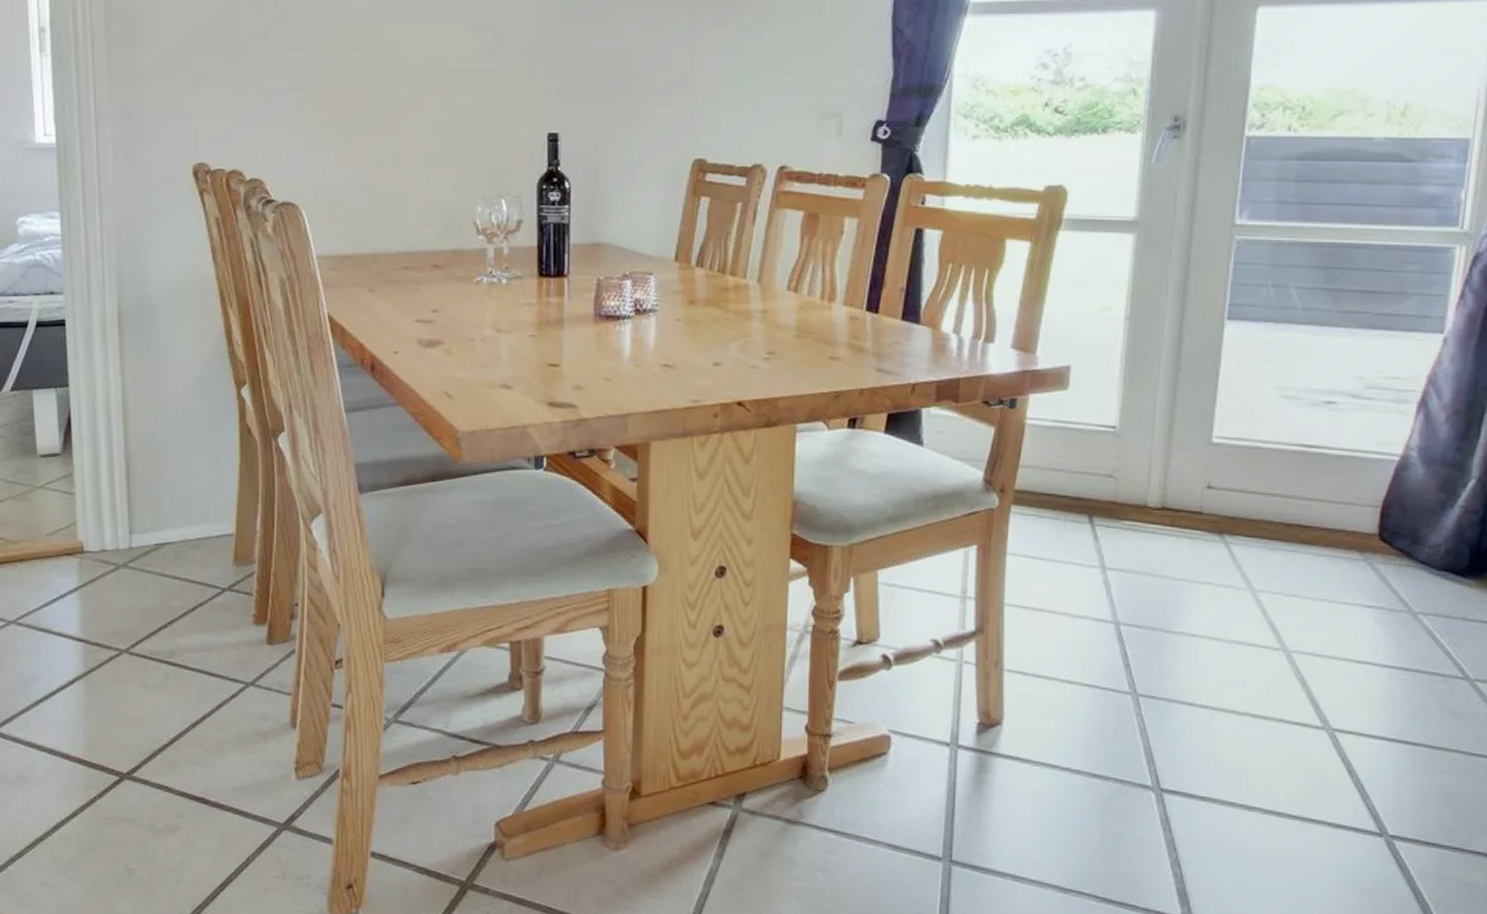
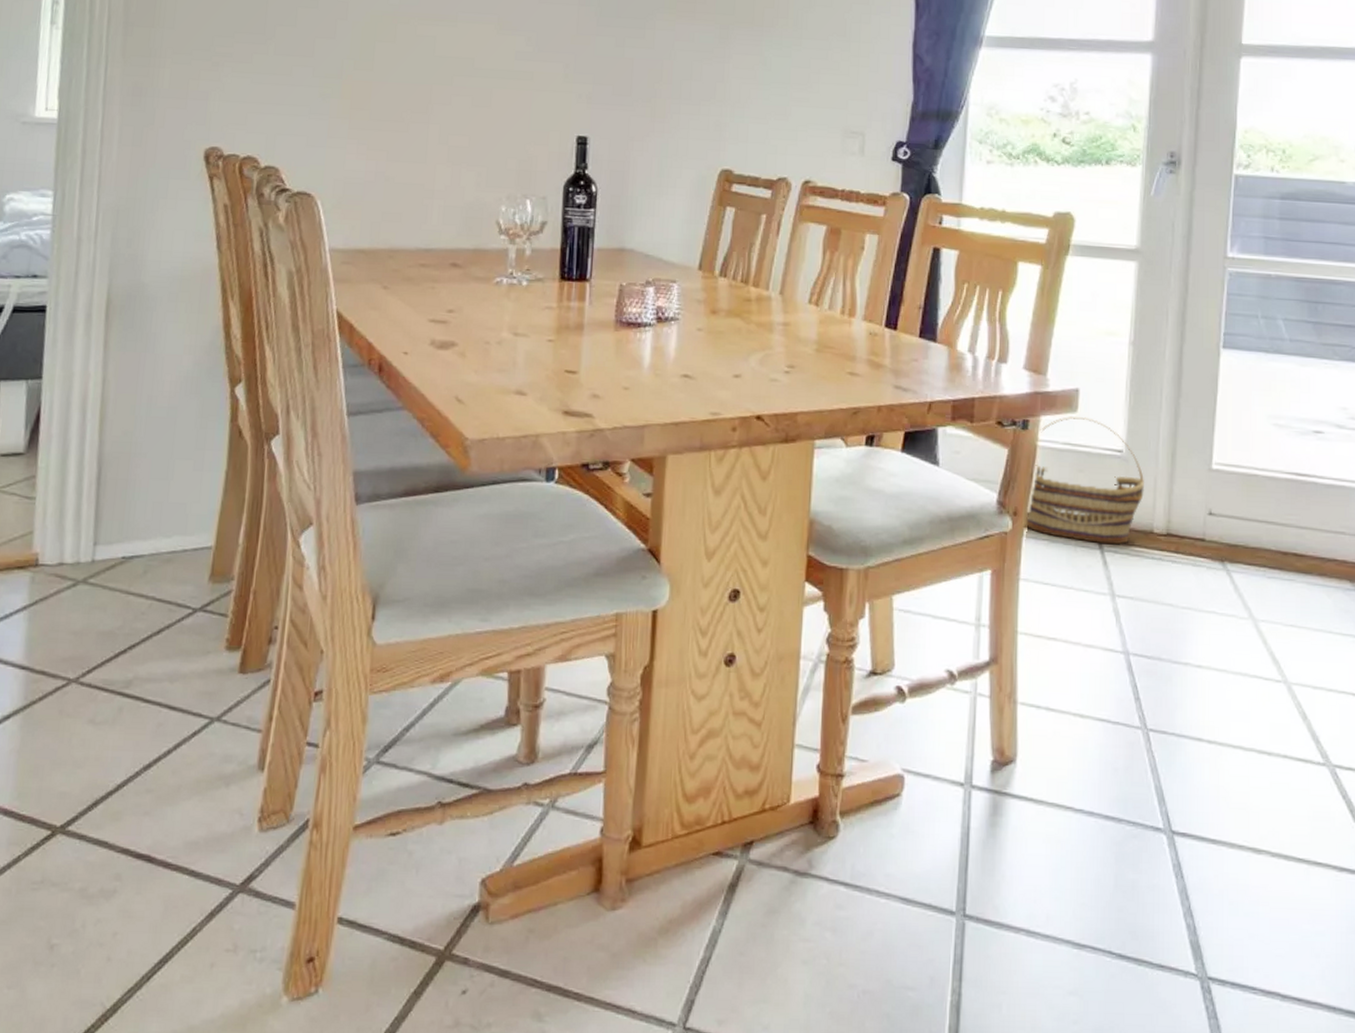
basket: none [1012,394,1138,519] -> present [1025,416,1144,545]

